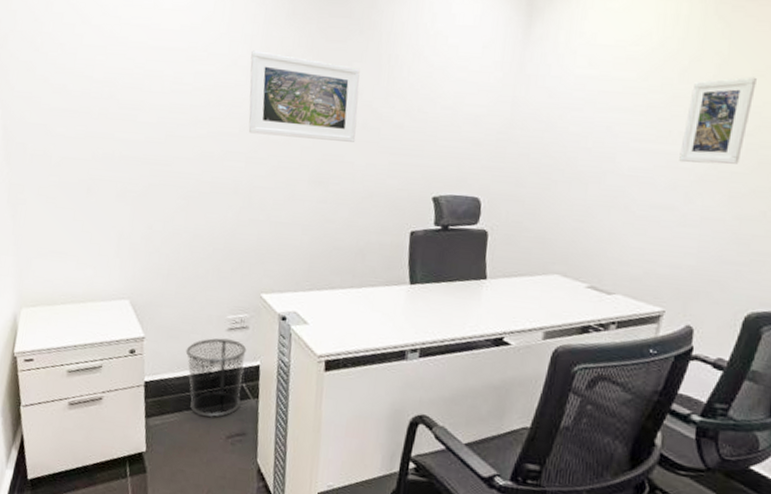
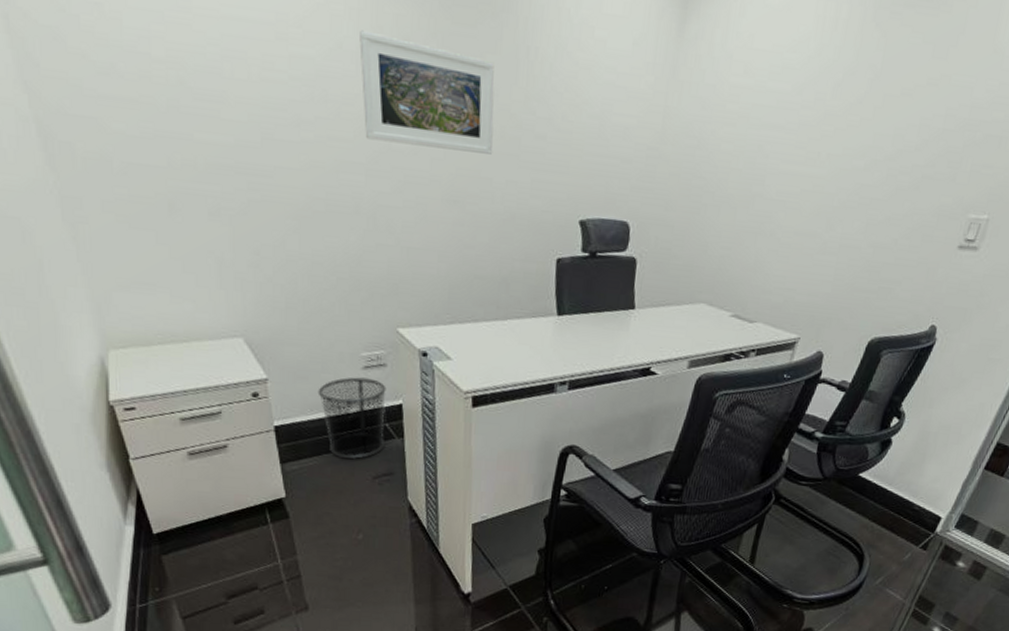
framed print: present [679,77,757,164] -> none [825,95,905,190]

